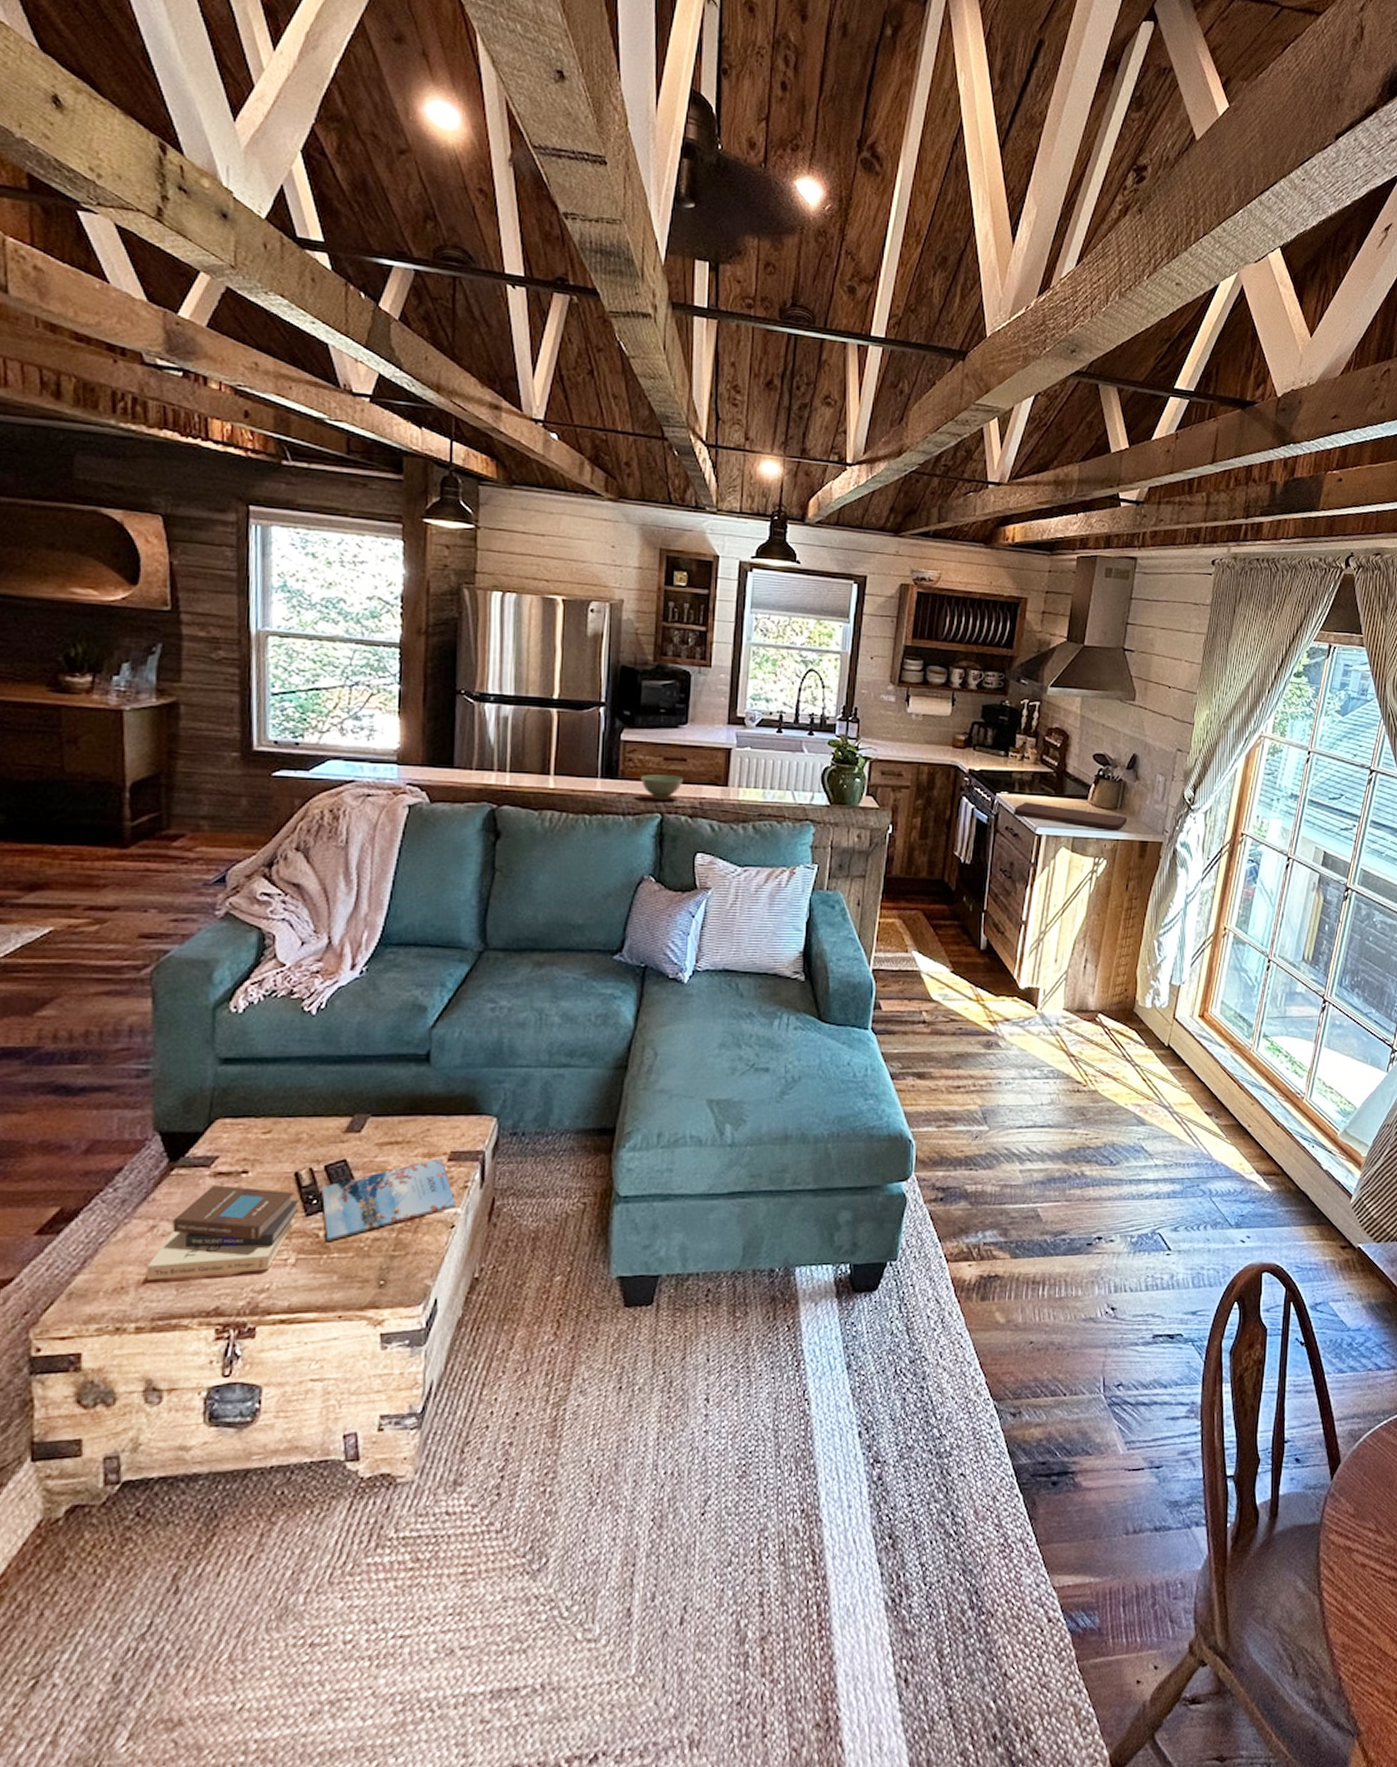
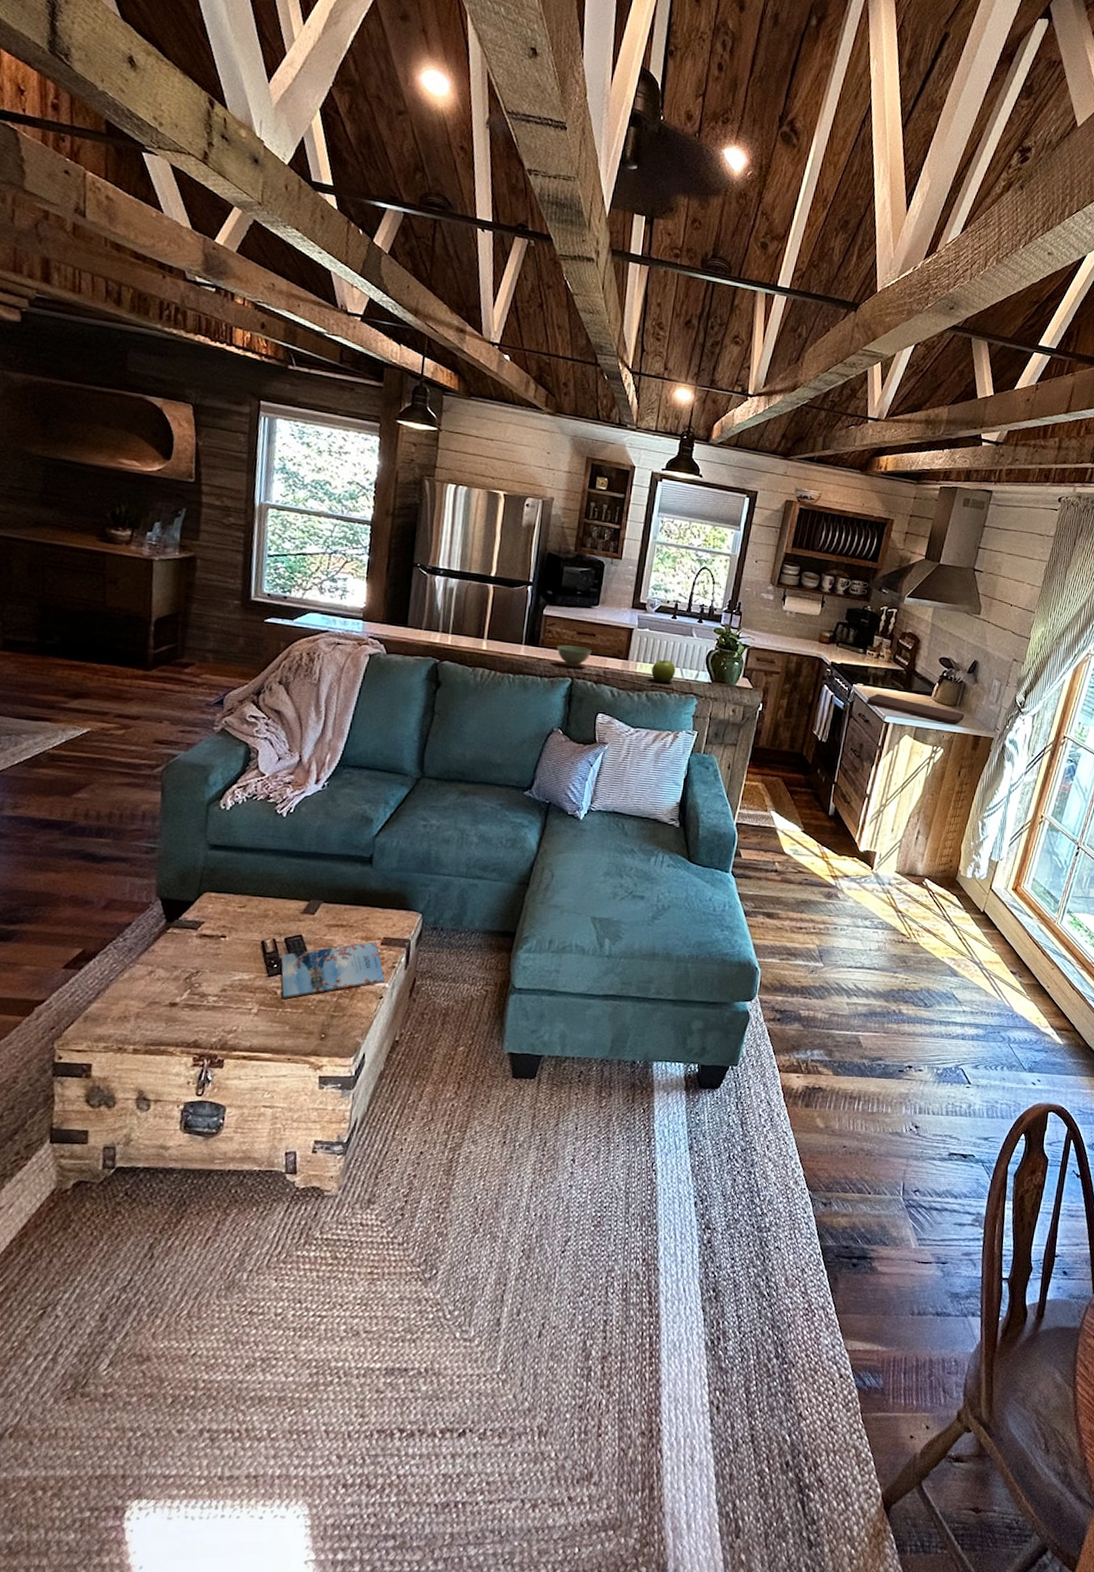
books: present [146,1185,298,1280] -> none [143,944,263,1016]
fruit: none [757,782,786,810] -> present [651,659,676,683]

